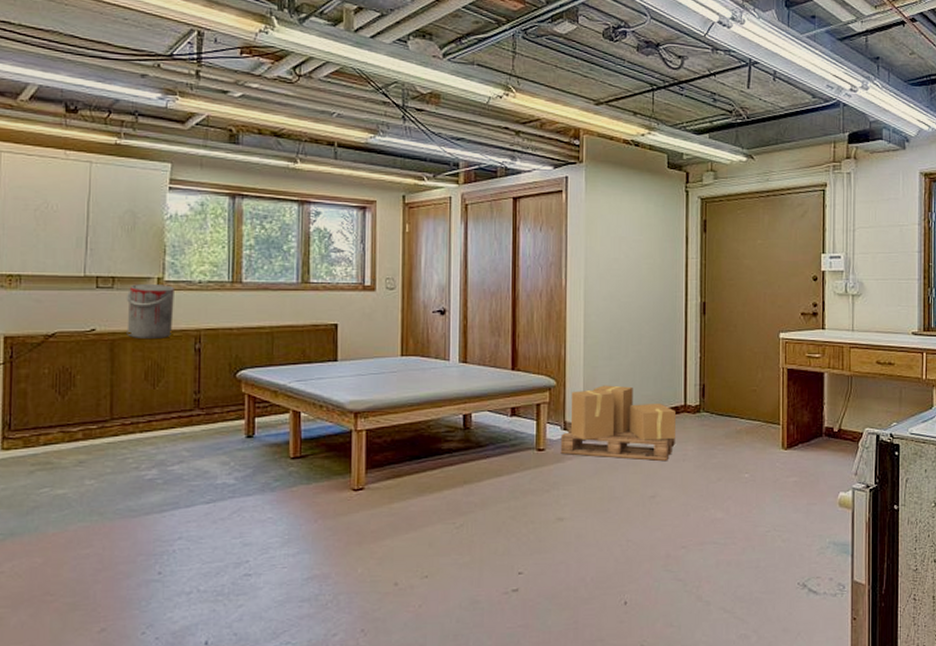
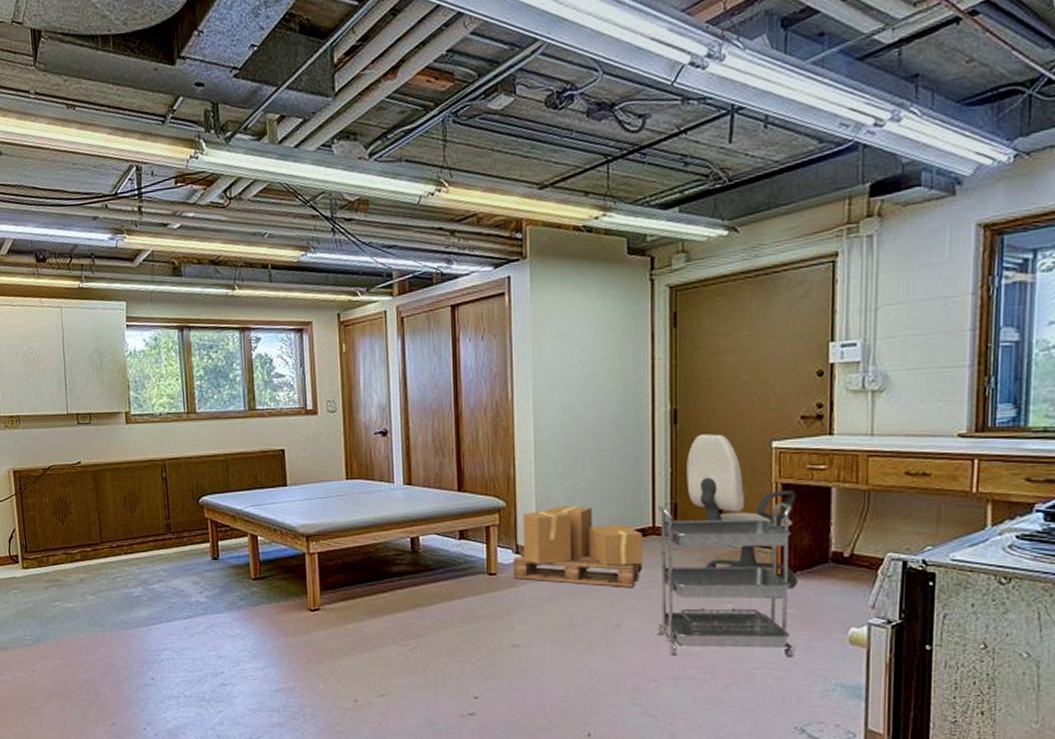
paint can: present [126,284,174,340] -> none [101,418,142,470]
utility cart: none [686,385,798,523] -> present [657,502,795,656]
office chair: none [713,325,800,460] -> present [687,434,798,589]

